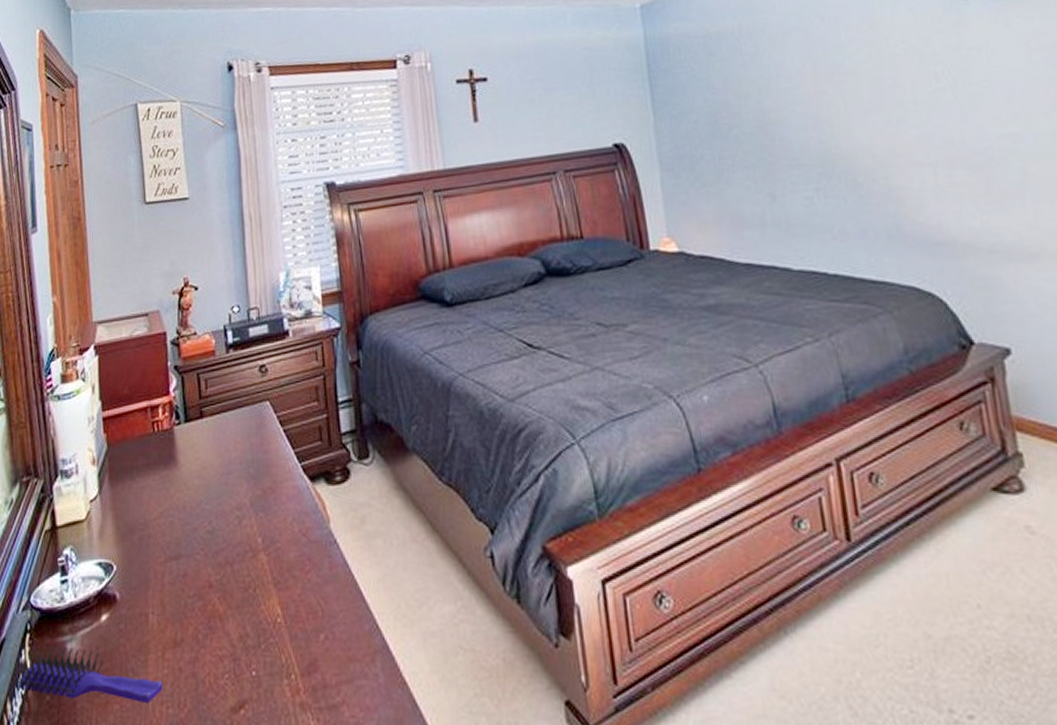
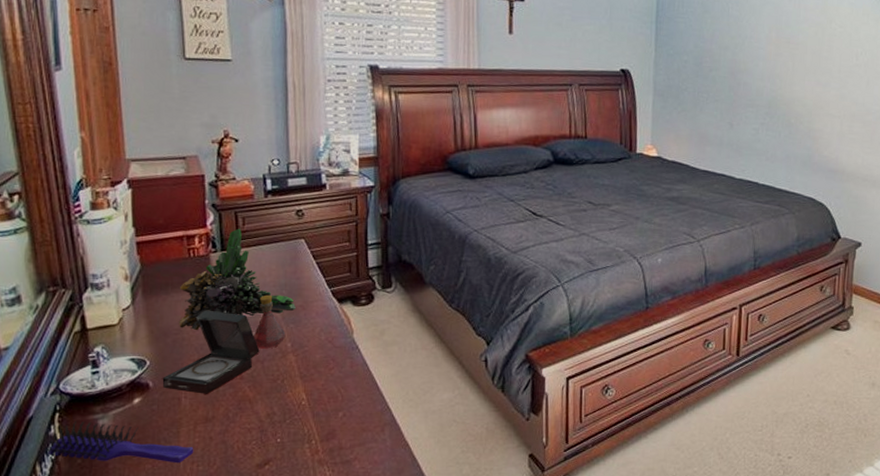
jewelry box: none [129,497,229,609] -> present [162,310,260,394]
mineral sample: none [145,394,264,525] -> present [179,229,296,331]
flask: none [222,475,255,546] -> present [254,294,286,349]

